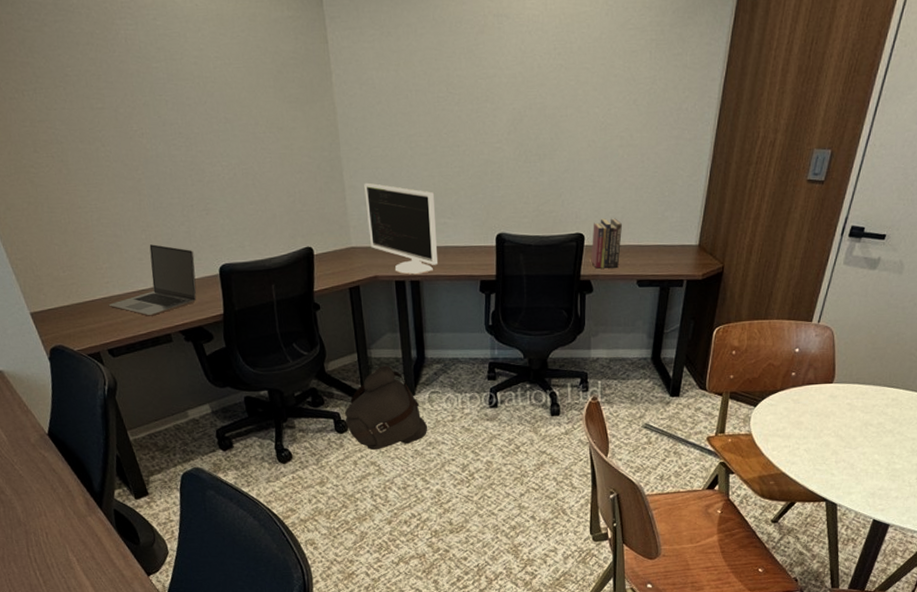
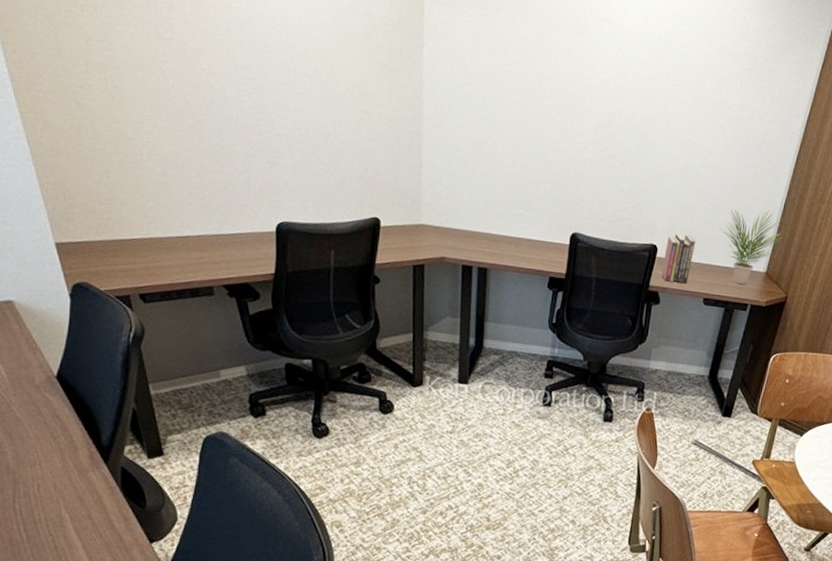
laptop: present [108,244,197,316] -> none [147,189,251,265]
backpack: present [344,365,428,450] -> none [391,349,477,435]
computer monitor: present [364,182,438,275] -> none [441,161,513,262]
potted plant: none [646,181,713,261] -> present [720,209,784,285]

